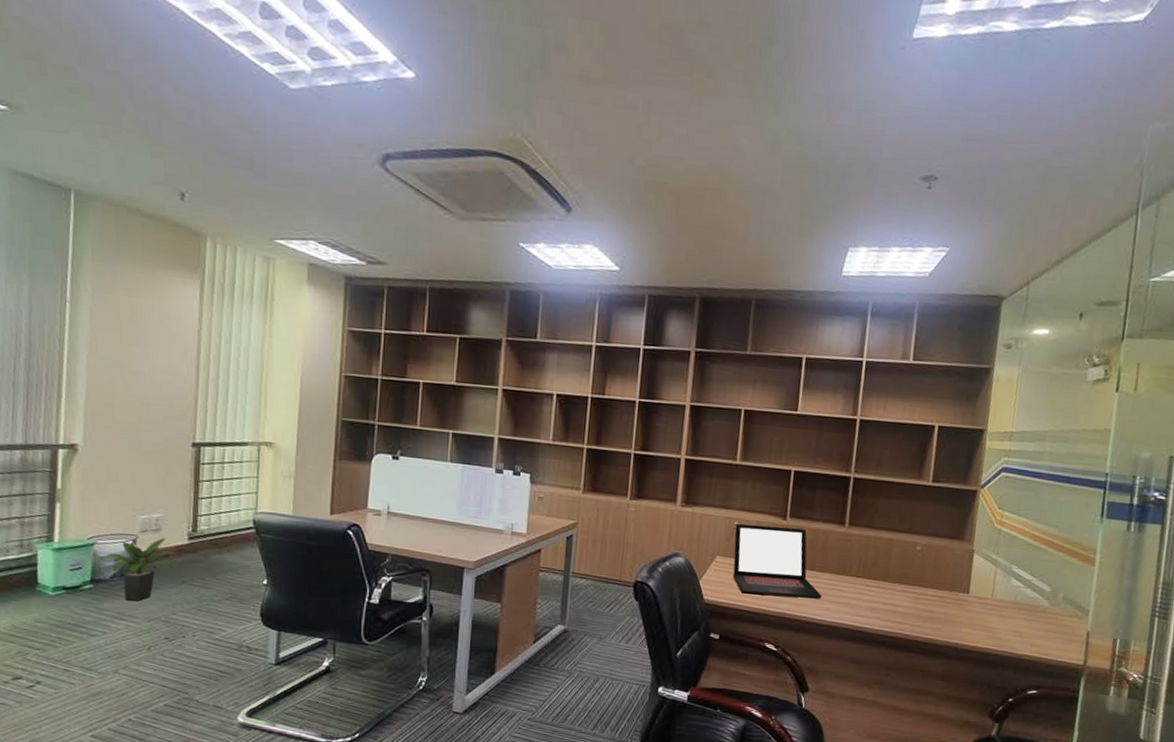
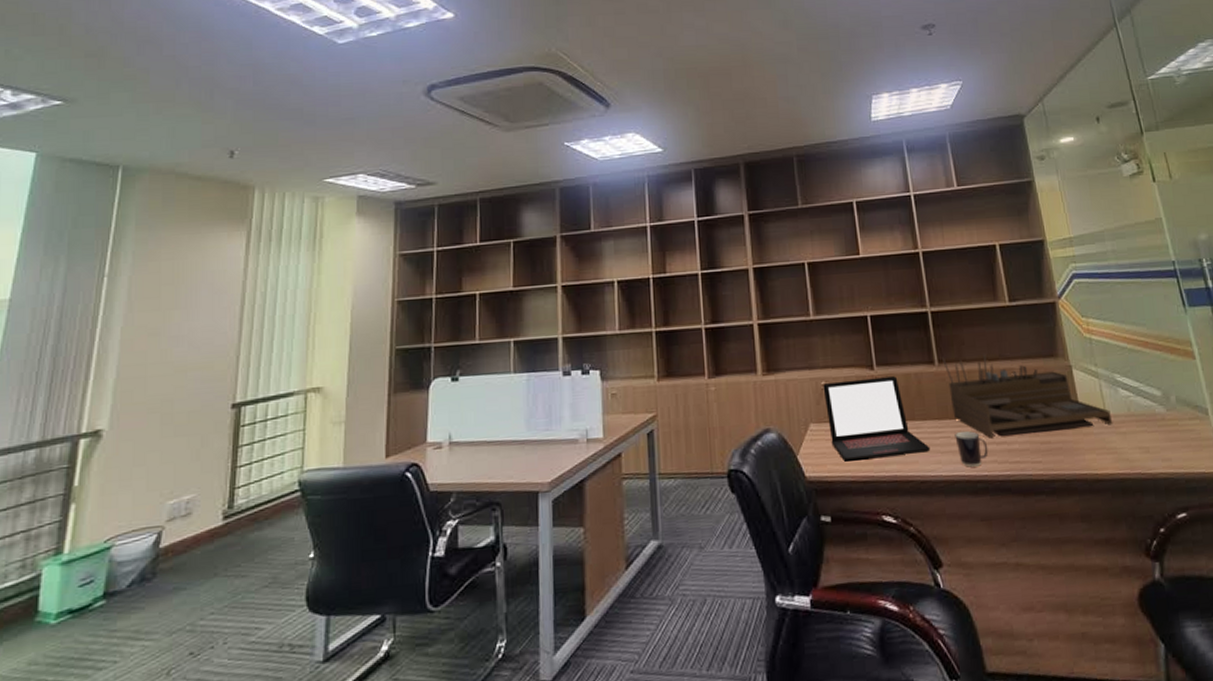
potted plant: present [101,537,175,602] -> none [118,522,207,613]
mug: none [846,587,875,620] -> present [955,430,989,467]
desk organizer: none [850,520,998,608] -> present [942,352,1113,438]

